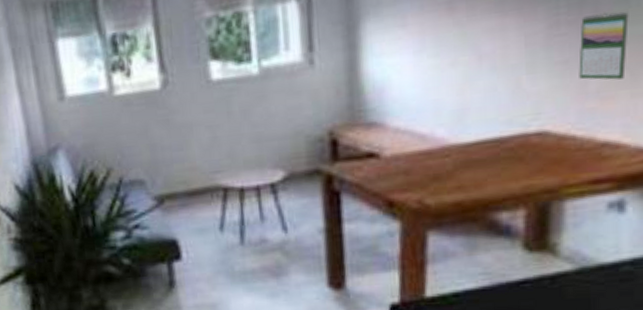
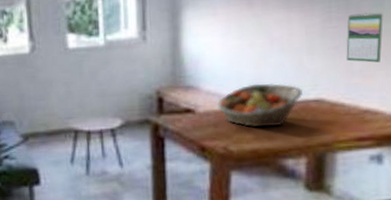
fruit basket: none [408,113,522,173] -> present [217,83,304,127]

